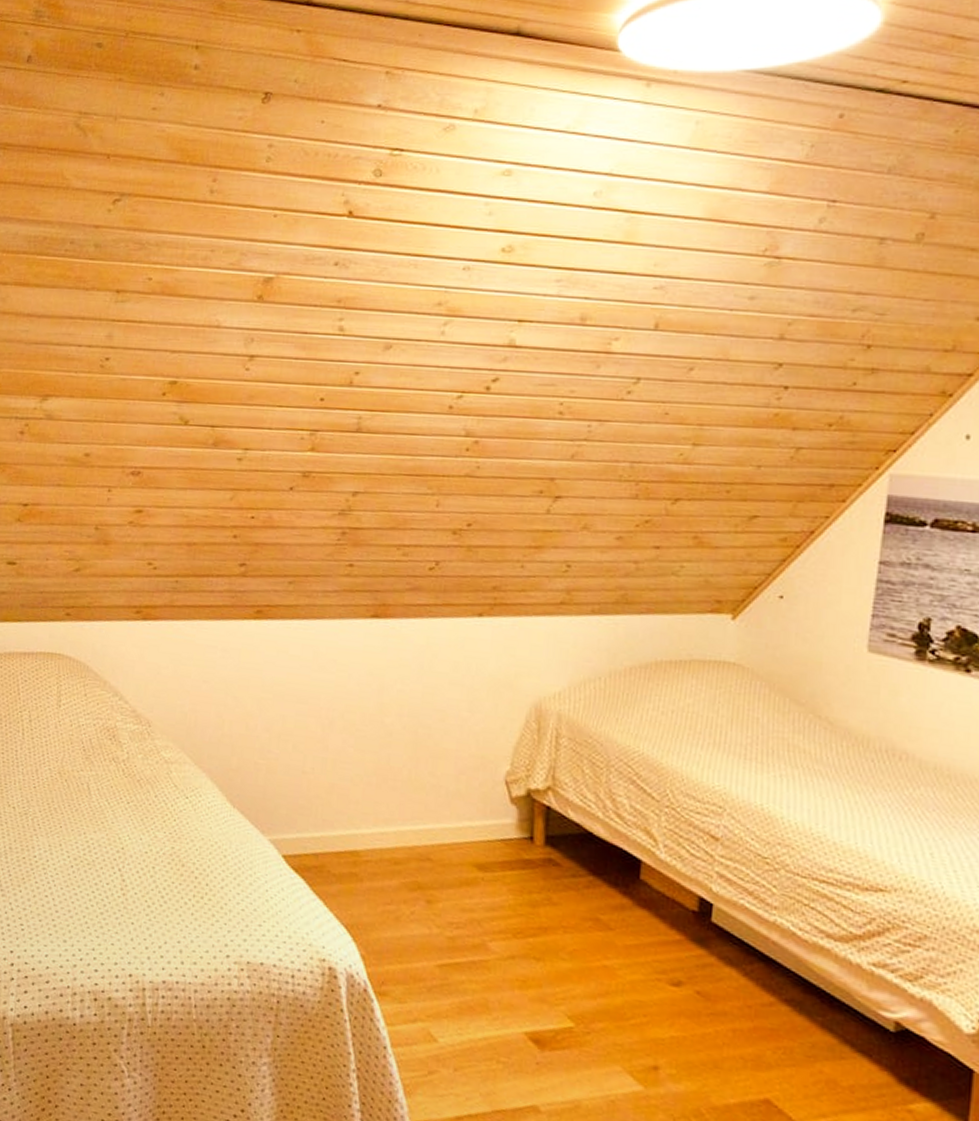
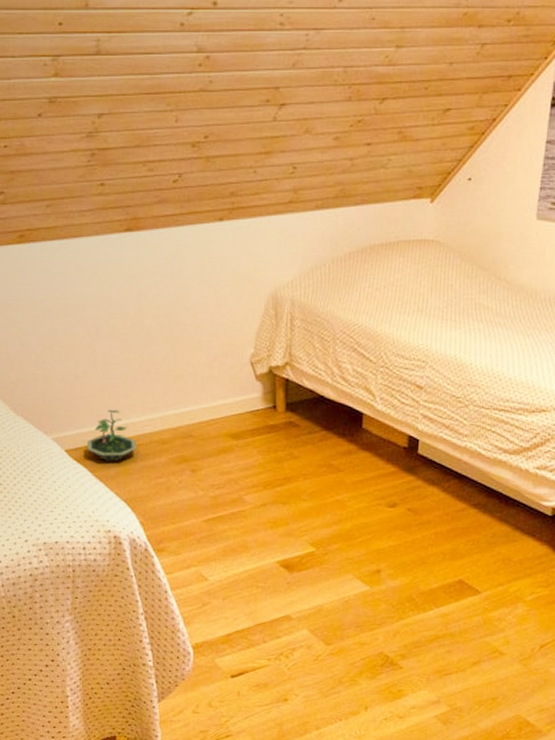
terrarium: none [307,814,366,877] -> present [86,409,137,462]

